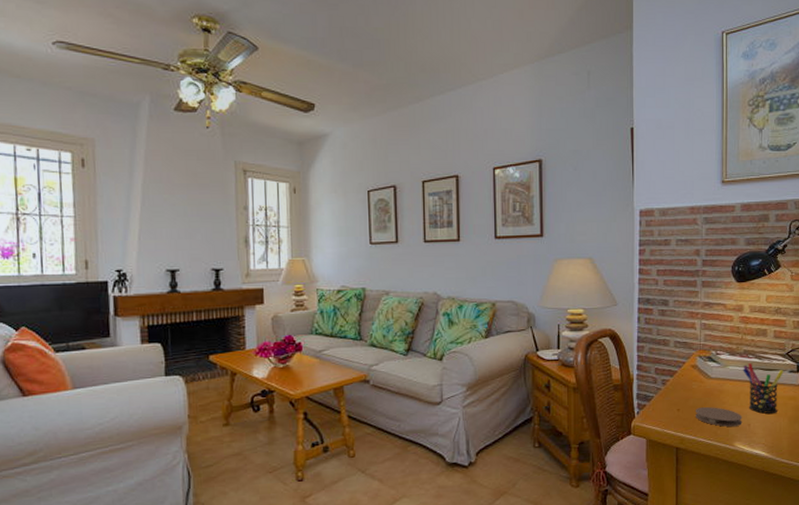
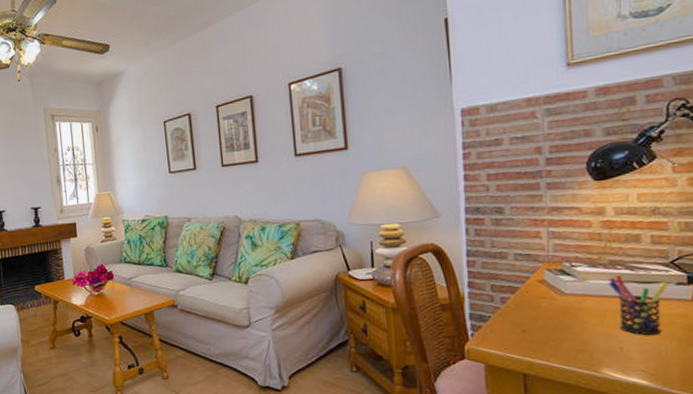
coaster: present [695,407,743,427] -> none [545,327,612,350]

